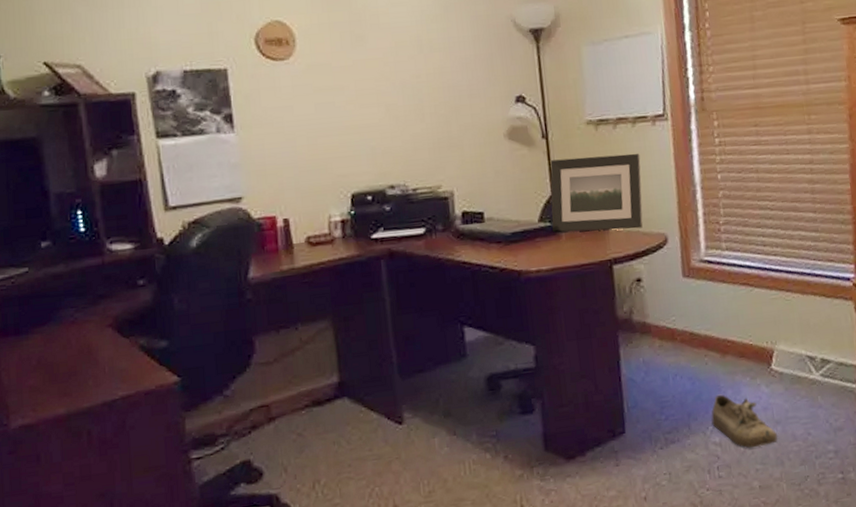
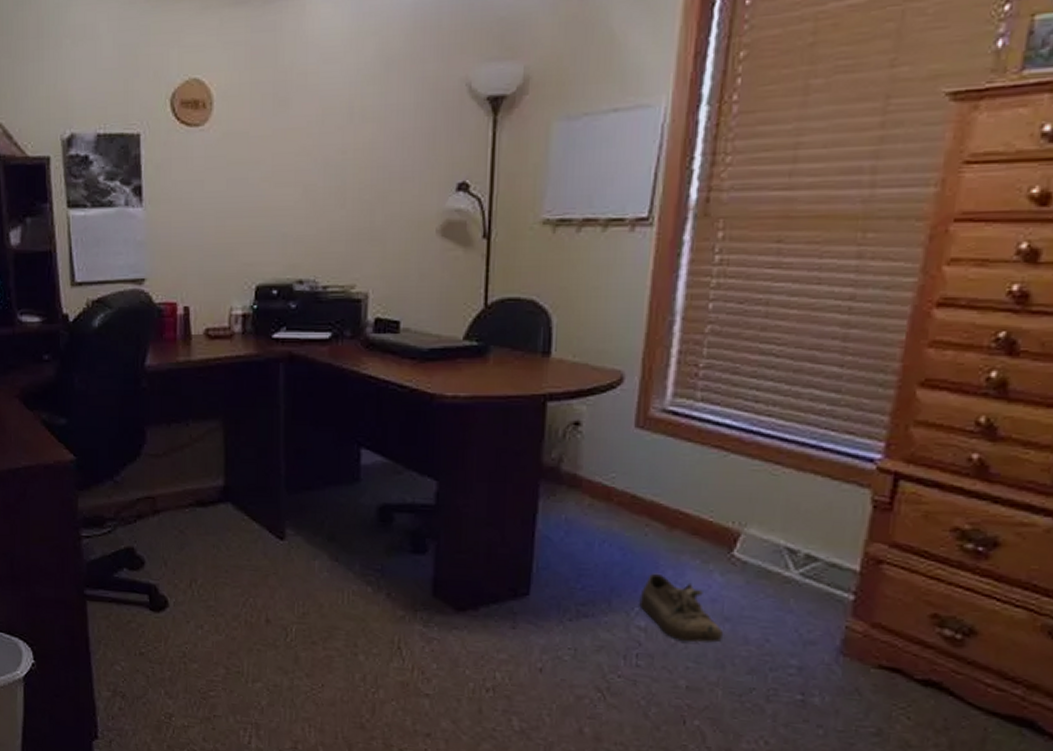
picture frame: present [550,153,643,233] -> none [478,265,606,361]

